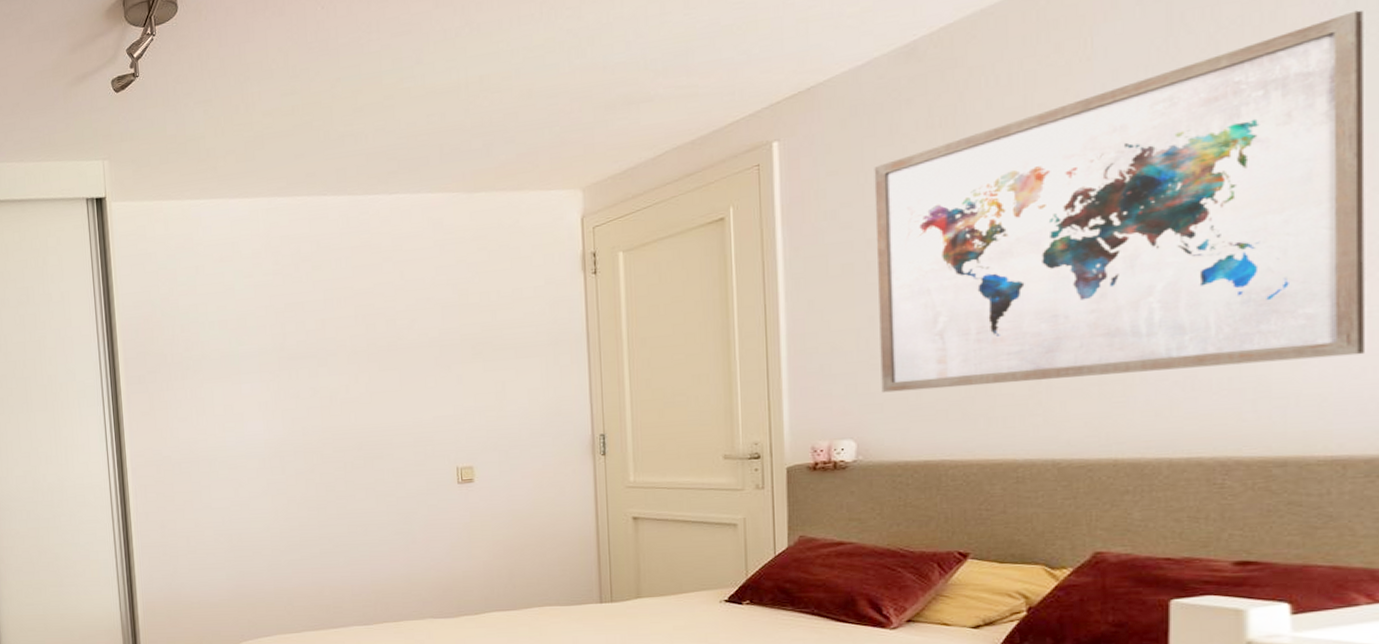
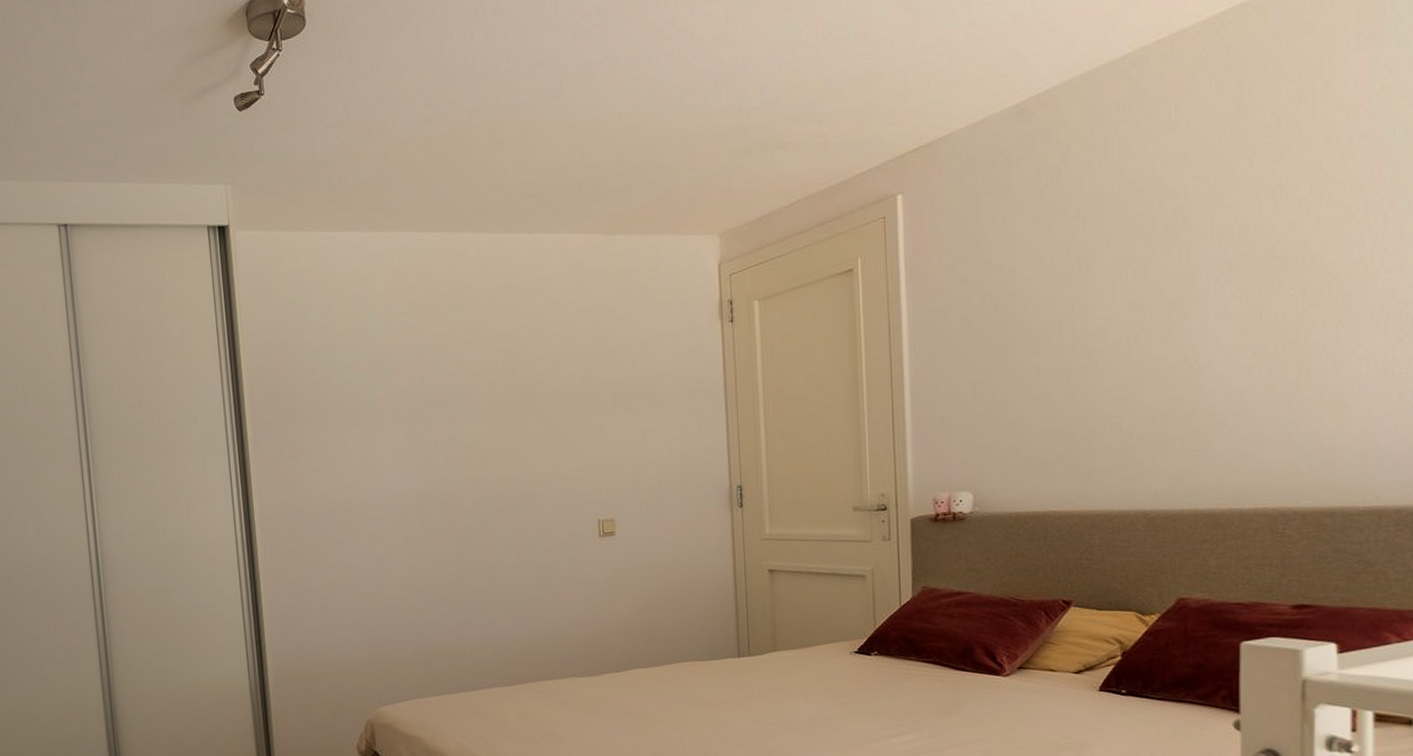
wall art: present [874,10,1365,393] -> none [988,95,1396,446]

